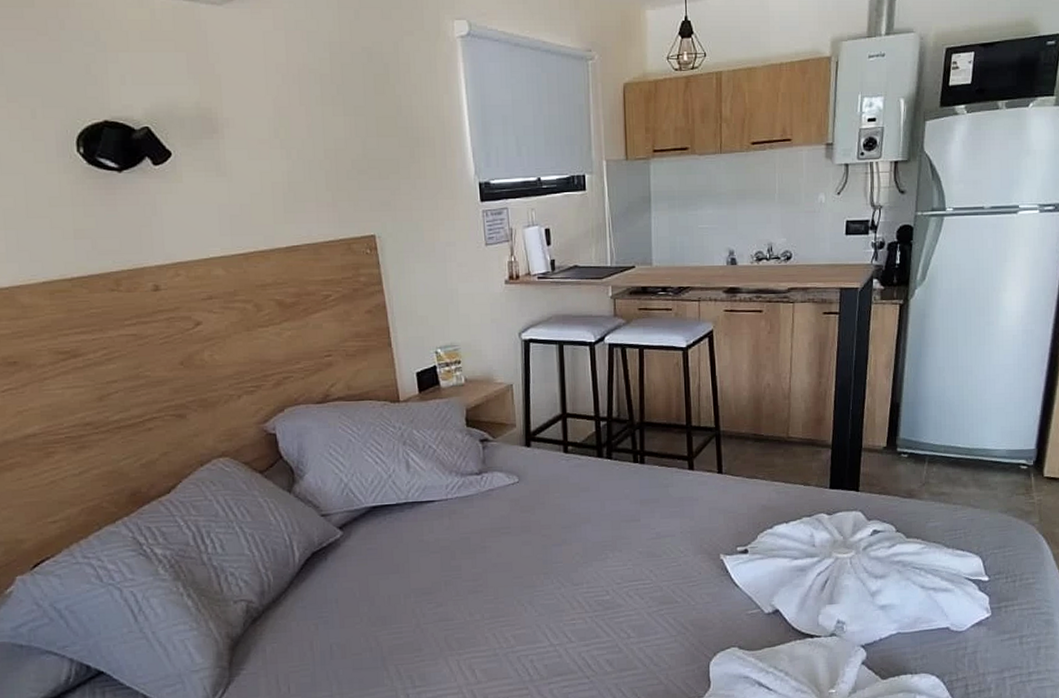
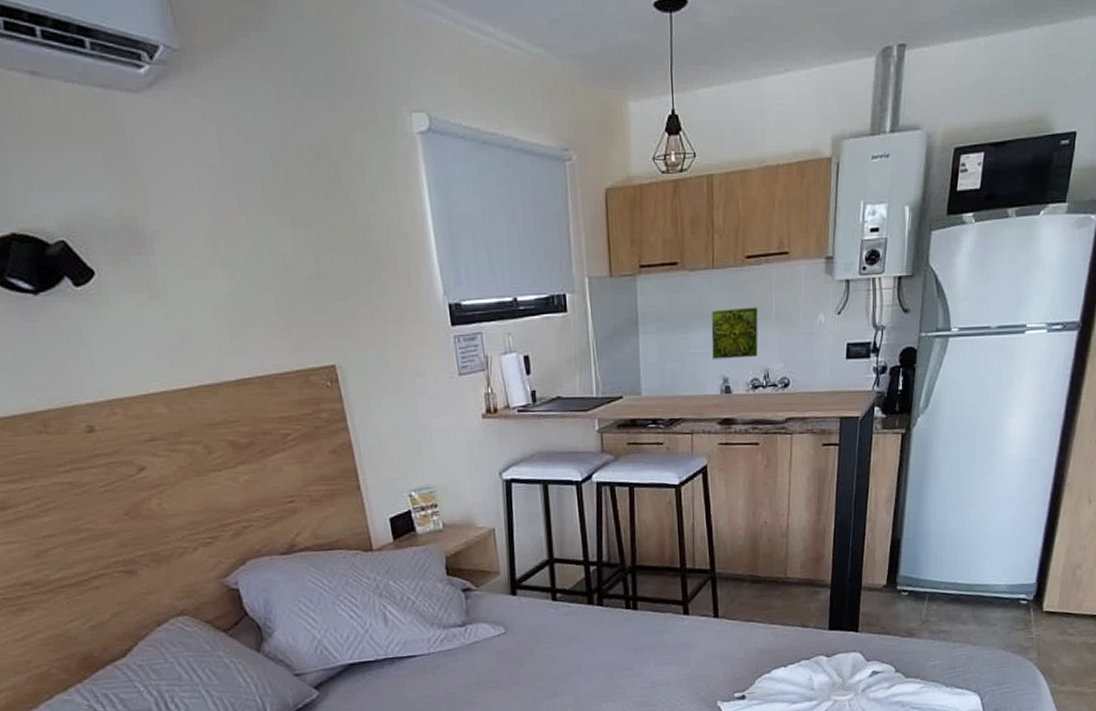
decorative tile: none [718,187,763,234] -> present [711,307,759,359]

